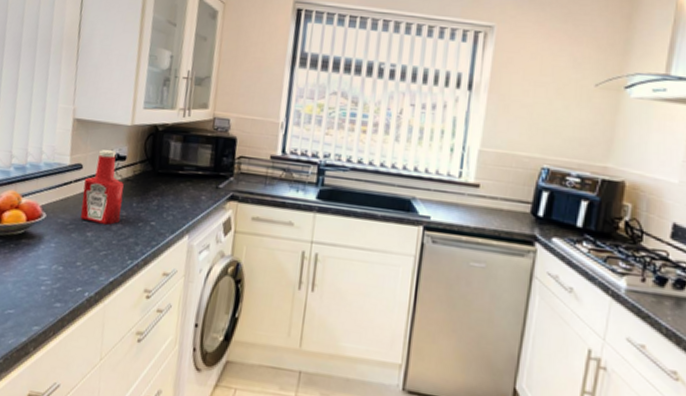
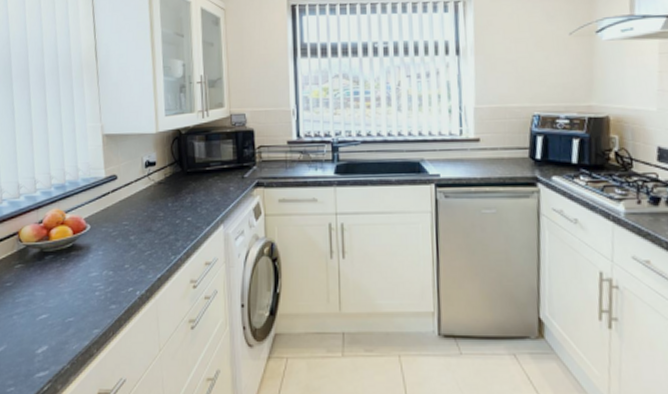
ketchup bottle: present [80,150,124,225] -> none [120,159,159,226]

